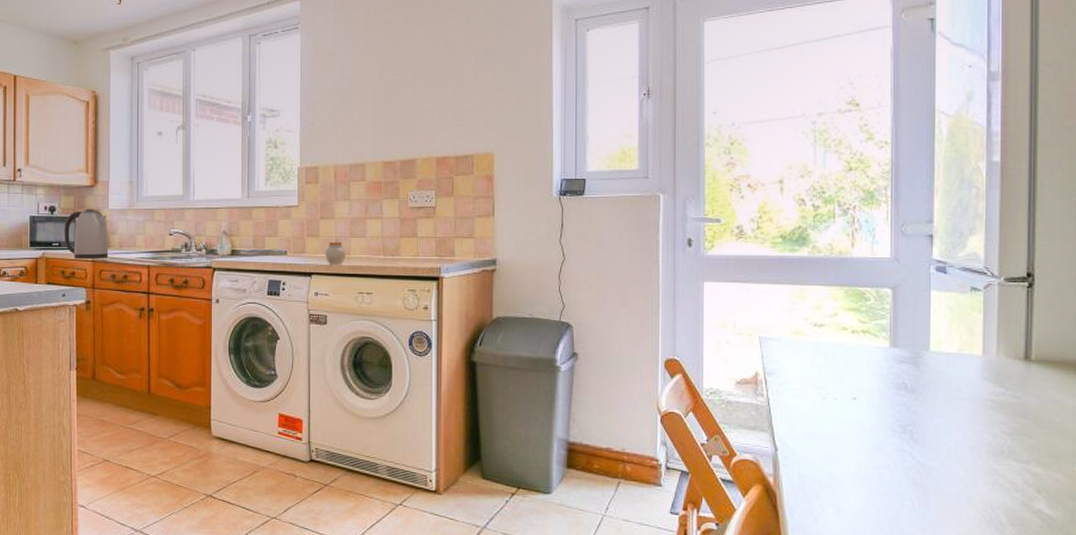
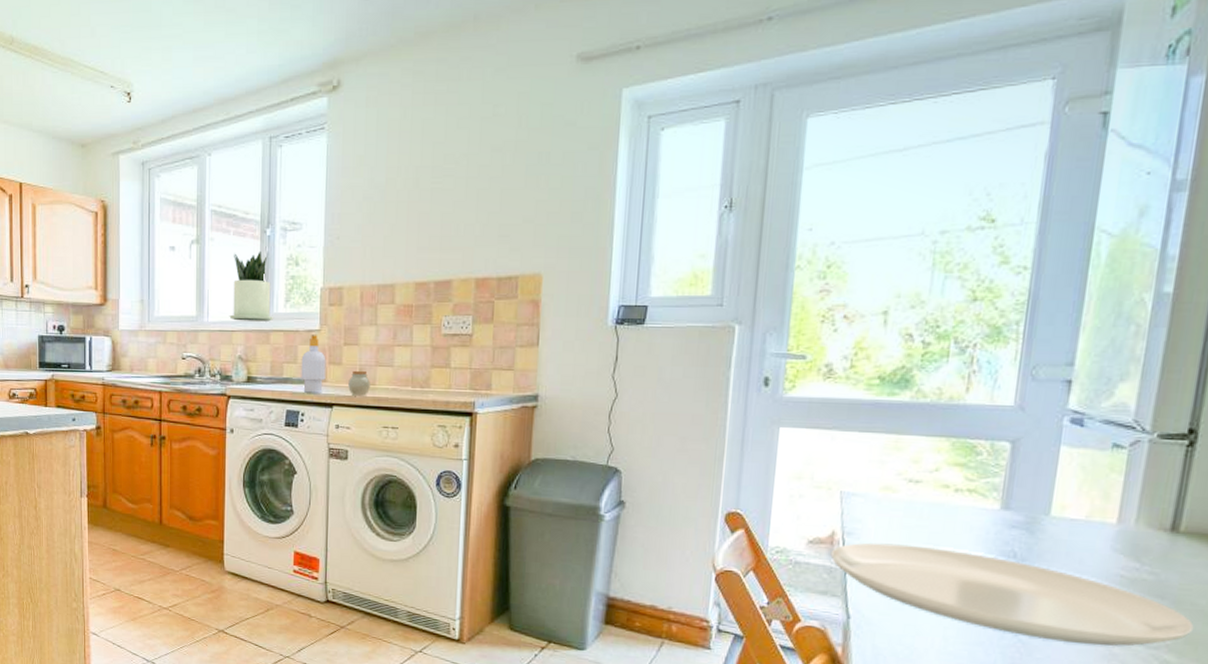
kettle: present [64,209,109,259] -> none [73,329,119,383]
planter: none [214,135,256,200] -> present [229,250,274,323]
soap bottle: none [281,210,305,263] -> present [301,335,326,393]
plate: none [756,381,1053,463] -> present [830,542,1194,646]

